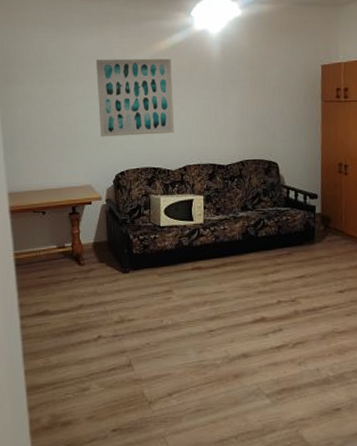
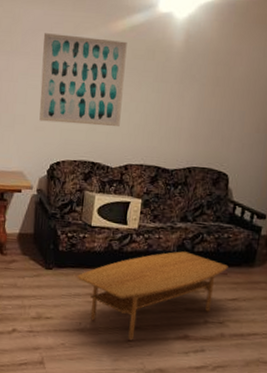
coffee table: none [153,238,291,330] -> present [77,251,228,340]

